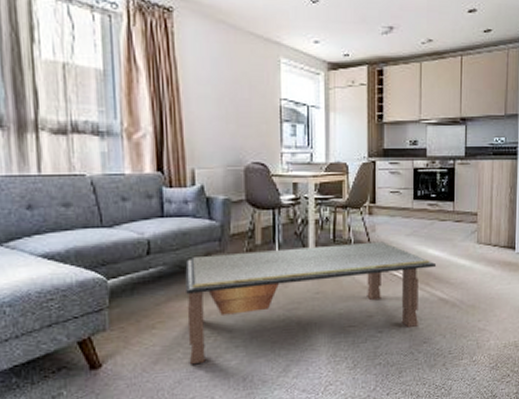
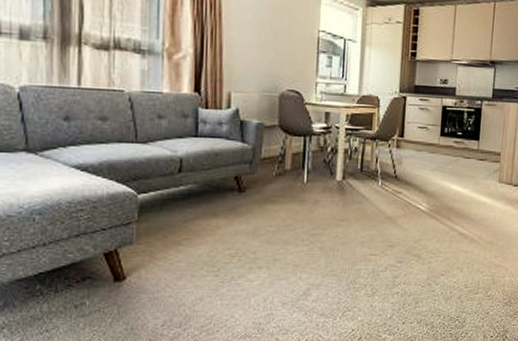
coffee table: present [185,241,437,364] -> none [212,174,459,282]

